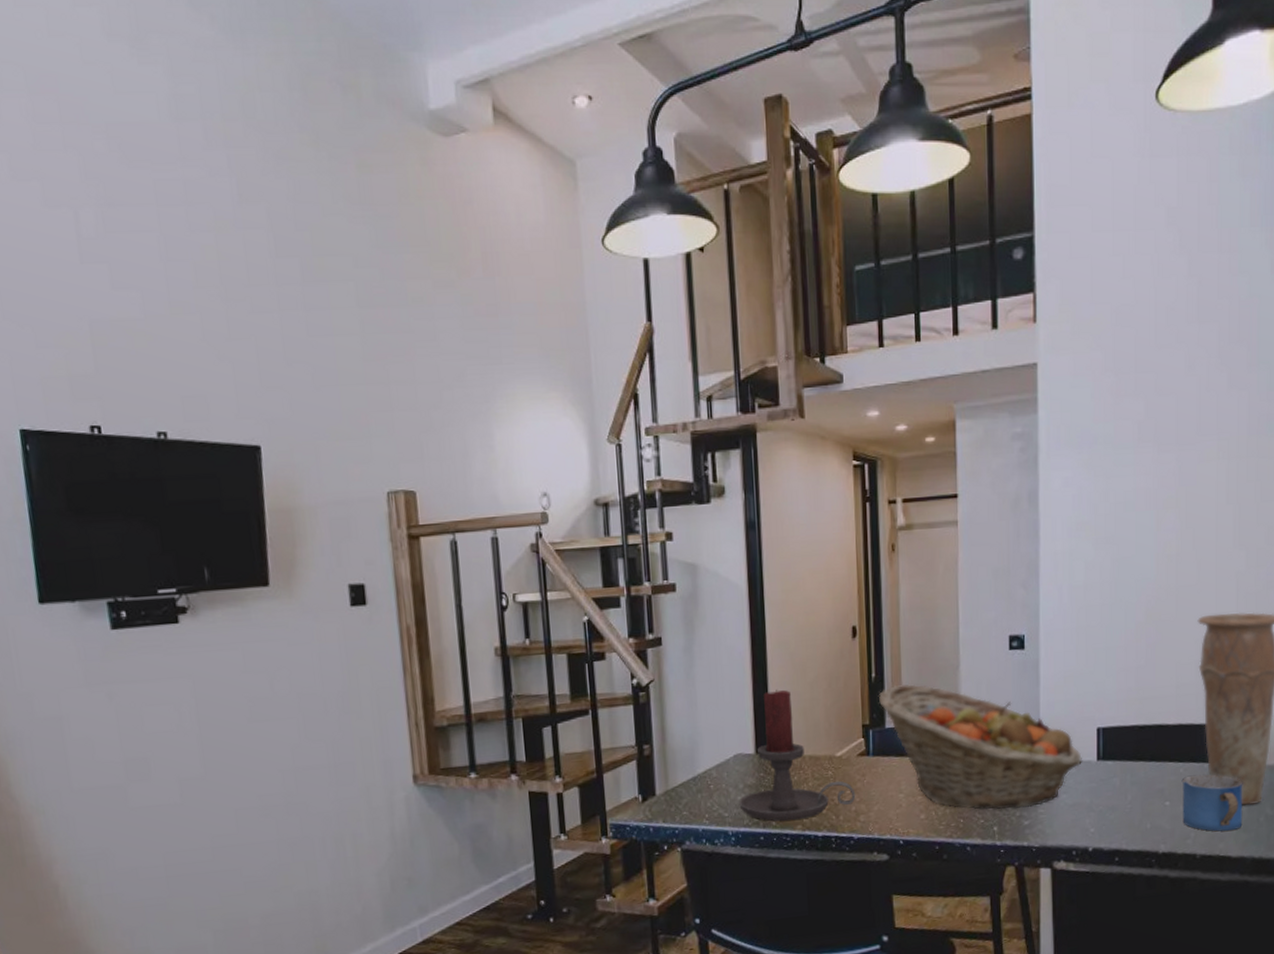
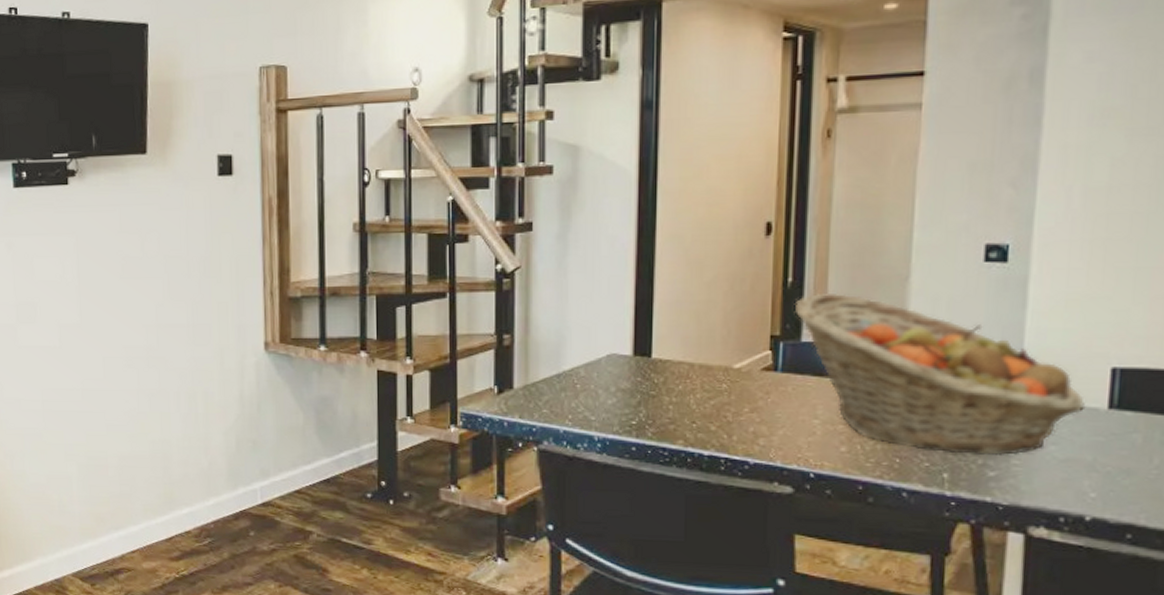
candle holder: present [739,690,856,821] -> none [609,288,756,433]

